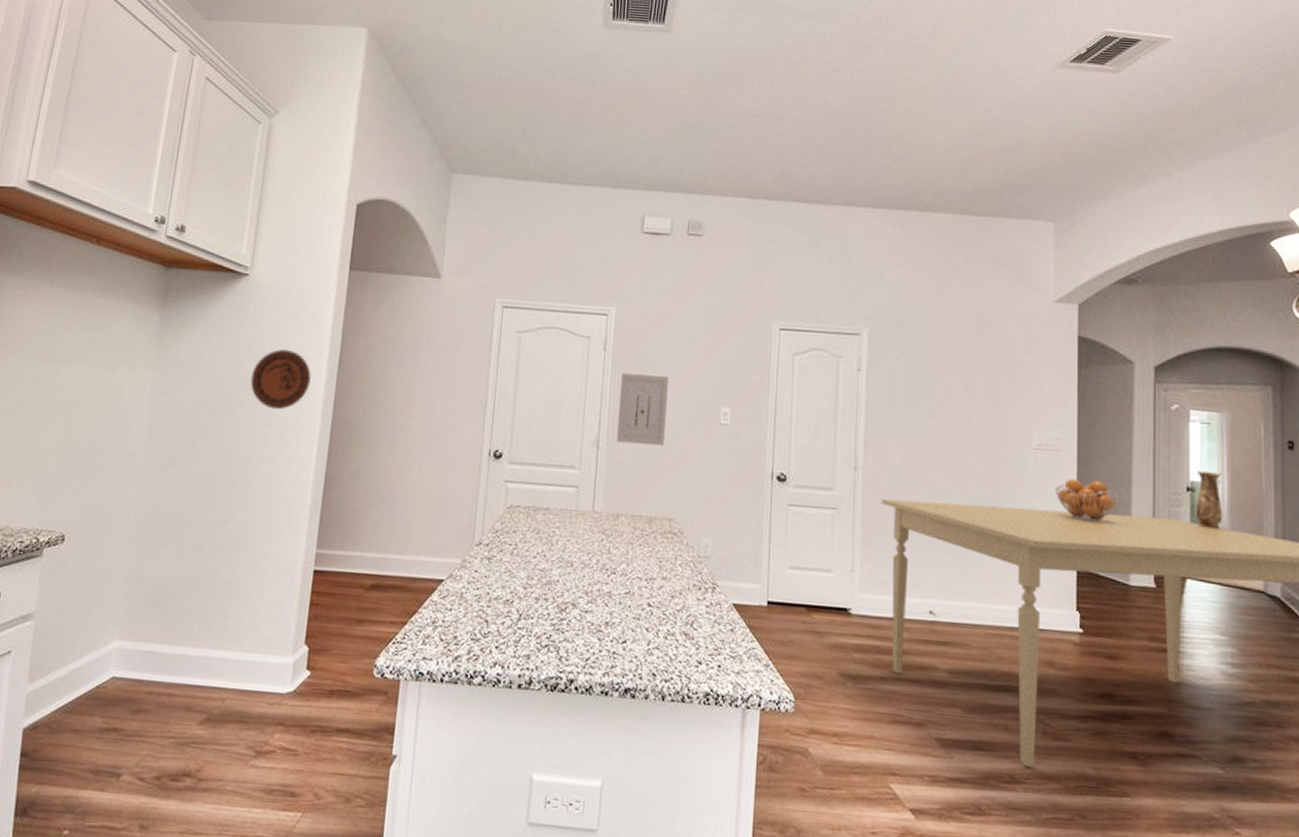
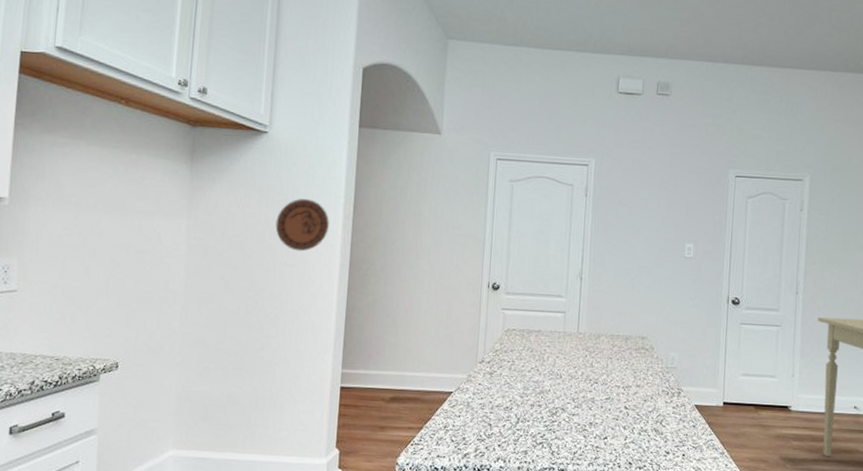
wall art: present [617,373,669,446] -> none [597,215,641,277]

